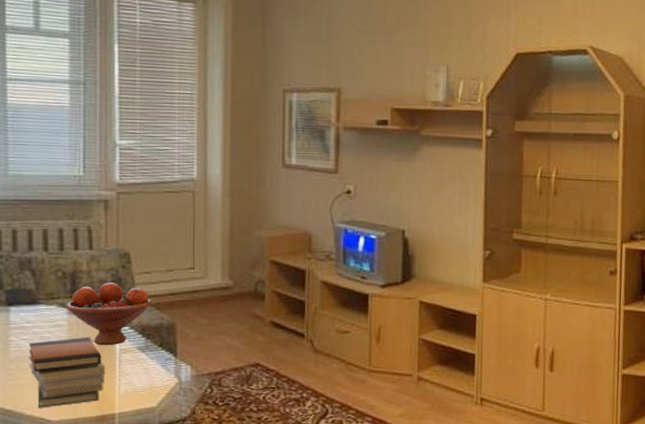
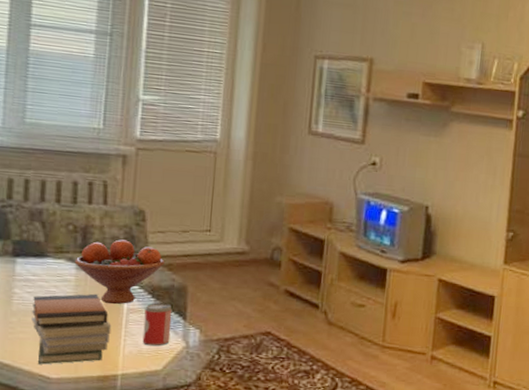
beer can: none [136,342,163,384] -> present [142,303,173,346]

